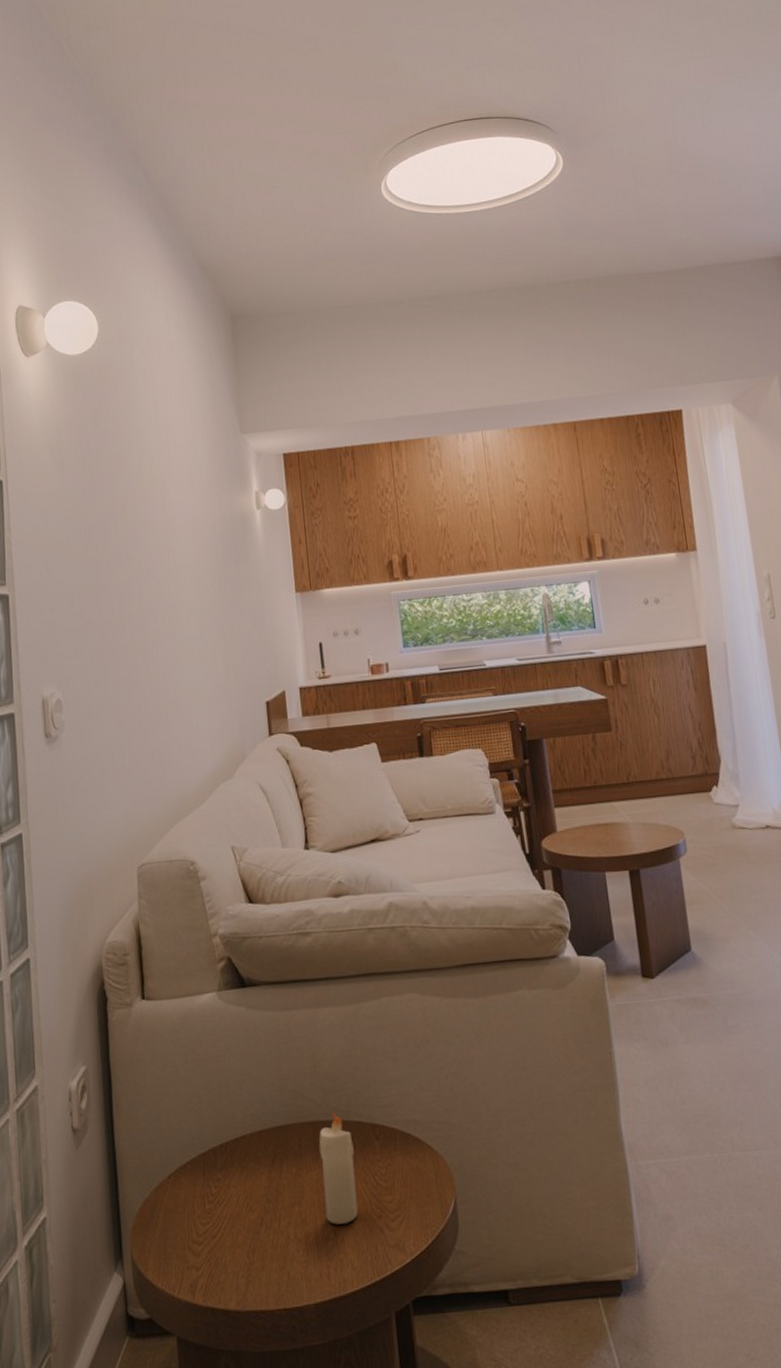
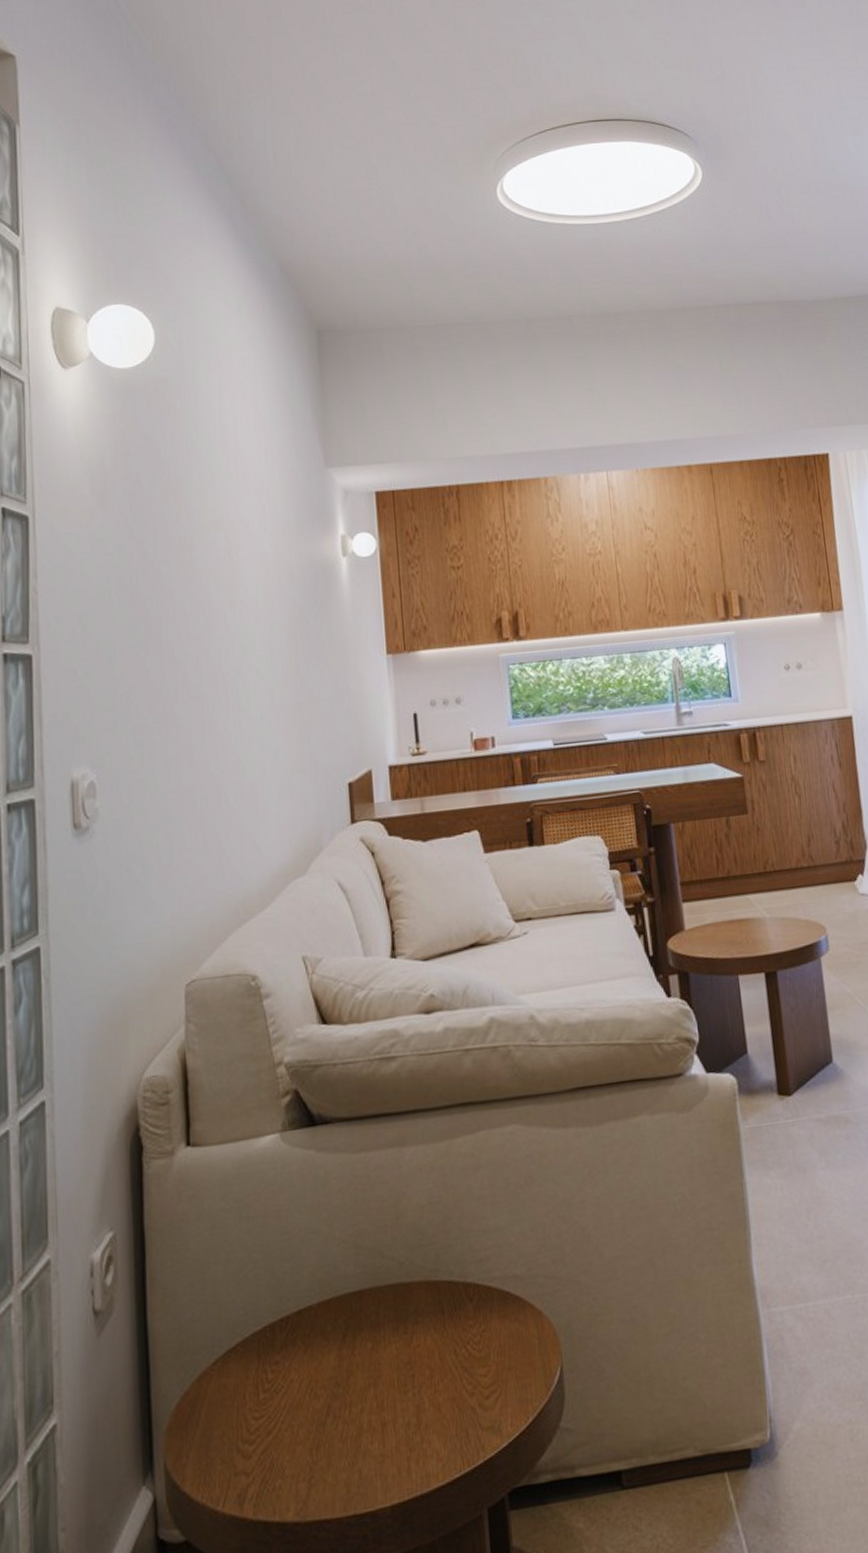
candle: present [318,1112,358,1225] -> none [400,1271,446,1408]

